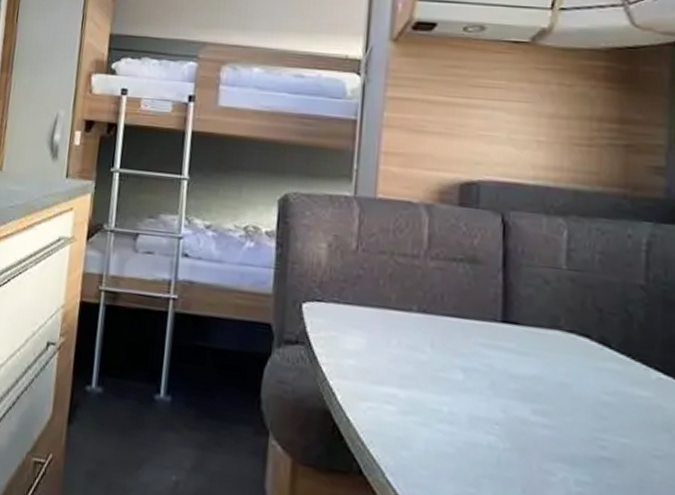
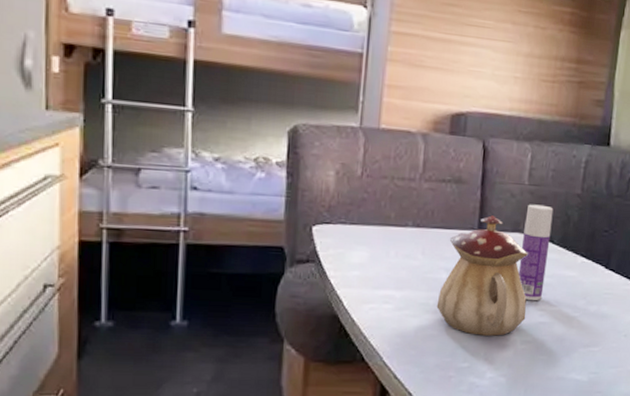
teapot: none [452,305,579,468] -> present [436,215,528,336]
bottle: none [563,294,607,426] -> present [518,204,554,301]

